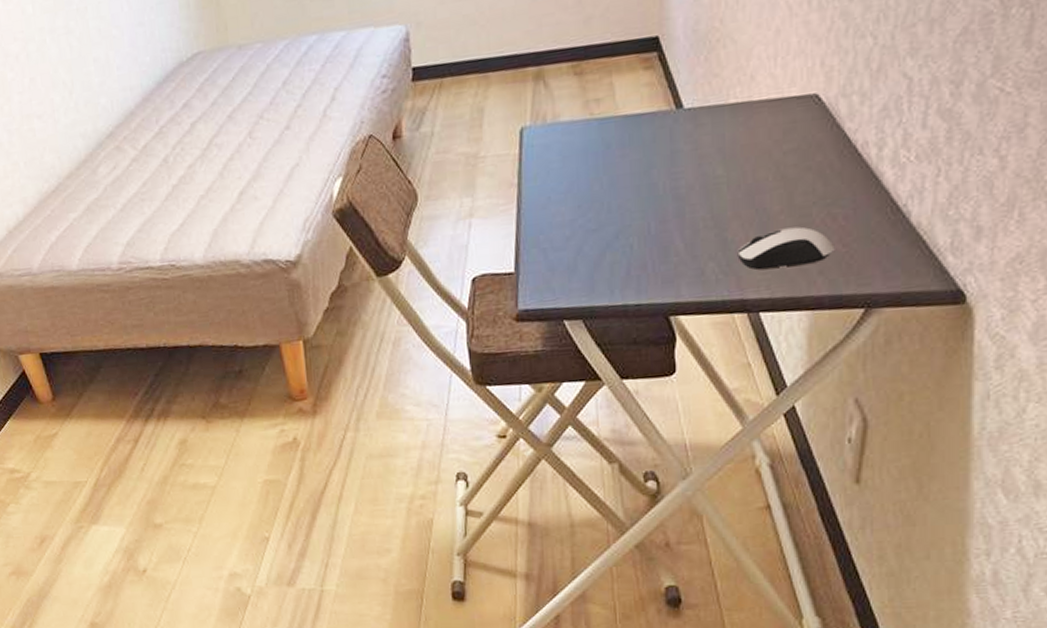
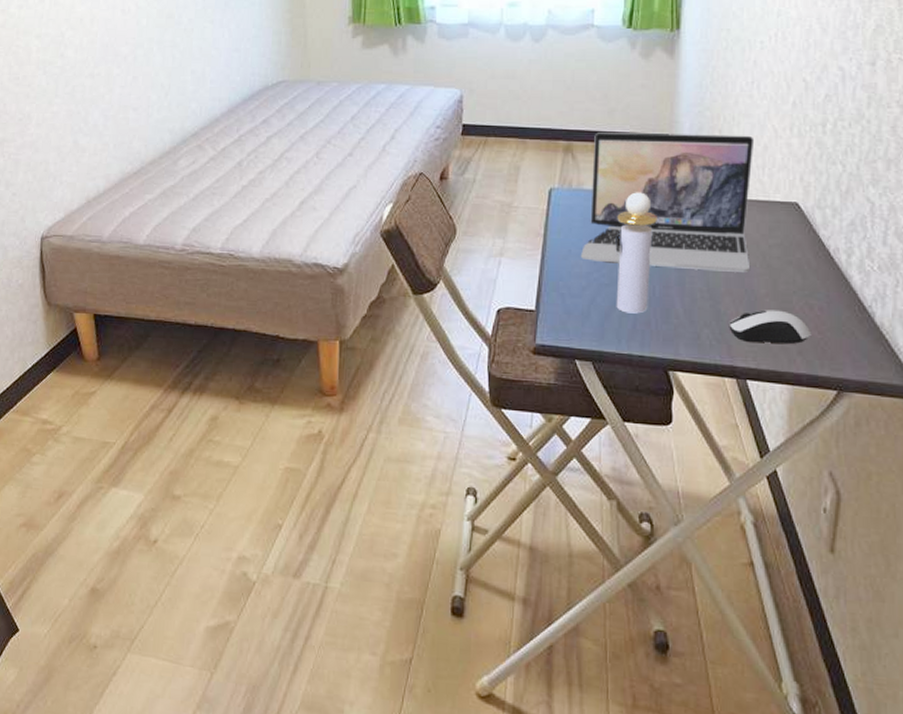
laptop: none [561,19,764,206] -> present [580,133,755,272]
perfume bottle: none [601,113,649,259] -> present [615,192,657,314]

